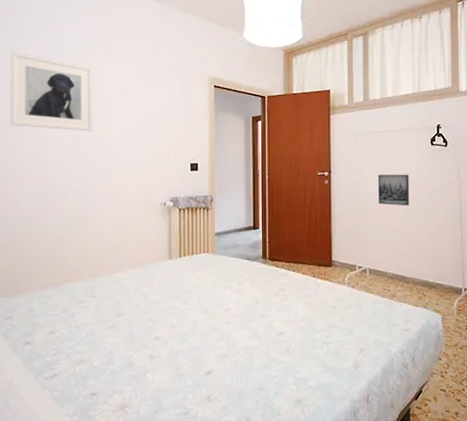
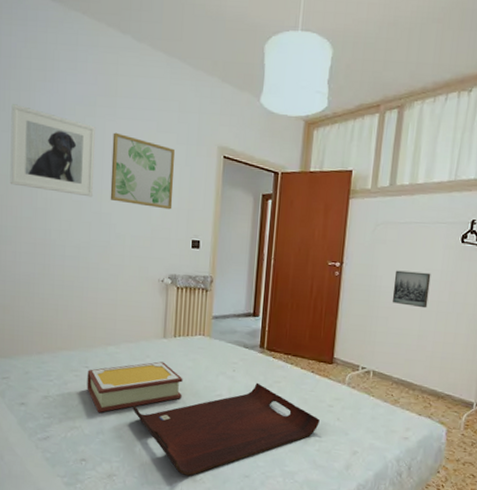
book: none [94,283,191,342] -> present [87,361,183,413]
wall art: none [109,71,170,137] -> present [110,132,175,210]
serving tray: none [142,293,325,396] -> present [133,382,320,476]

